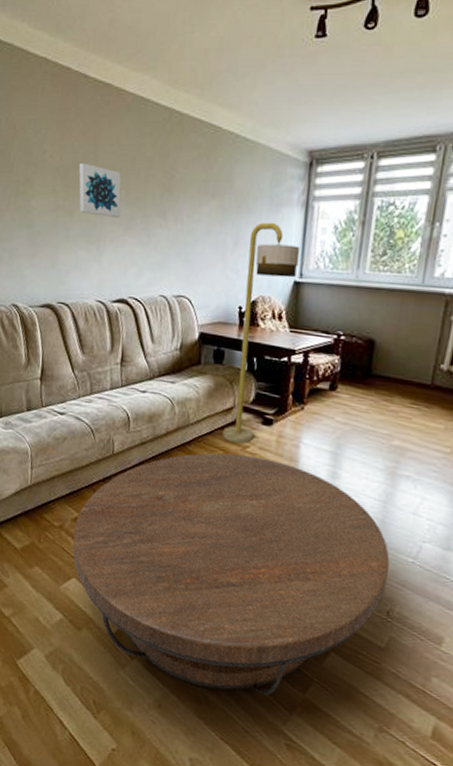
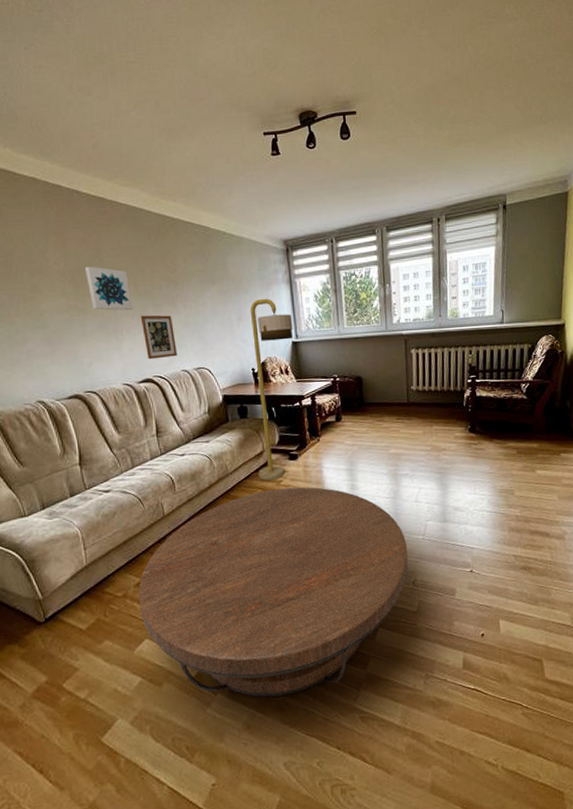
picture frame: none [126,225,160,279] -> present [140,315,178,360]

